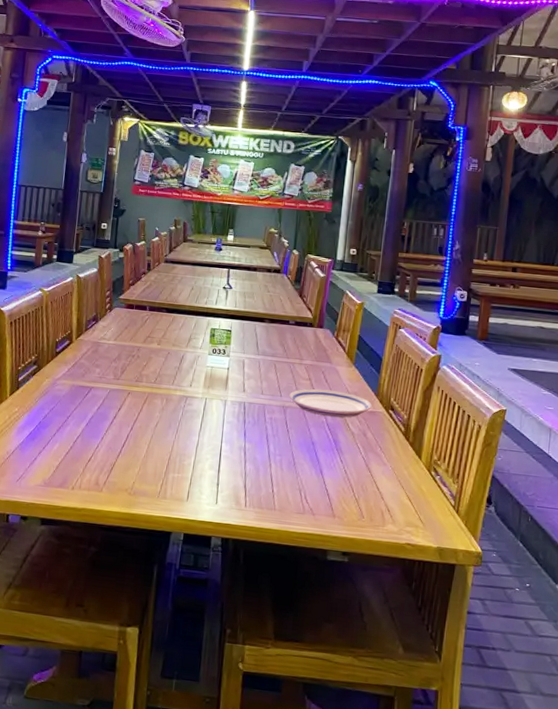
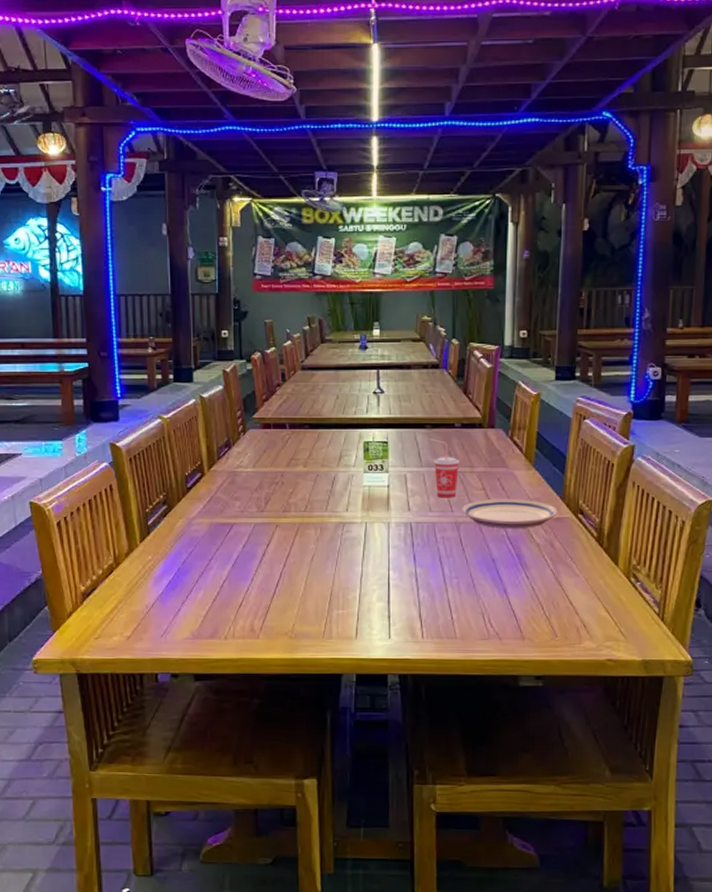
beverage cup: none [266,330,291,384] -> present [428,438,460,498]

